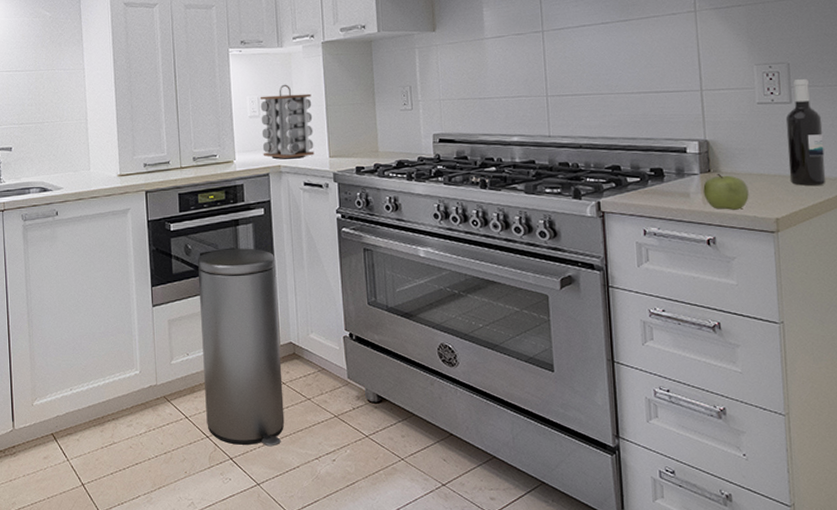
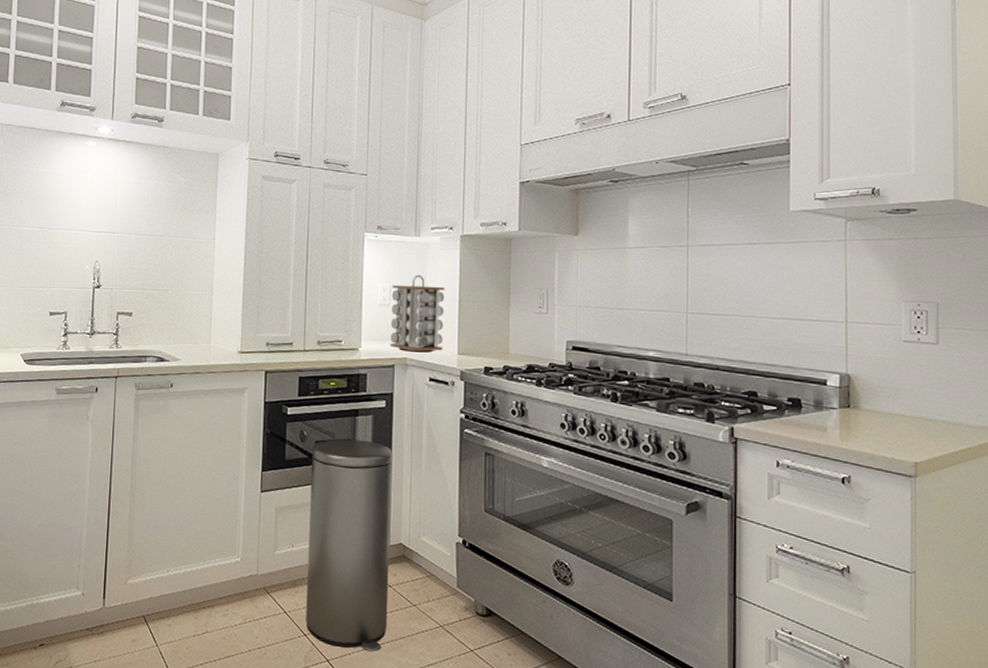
fruit: present [703,174,749,211] -> none [841,410,888,451]
wine bottle: present [785,79,827,187] -> none [931,321,969,433]

